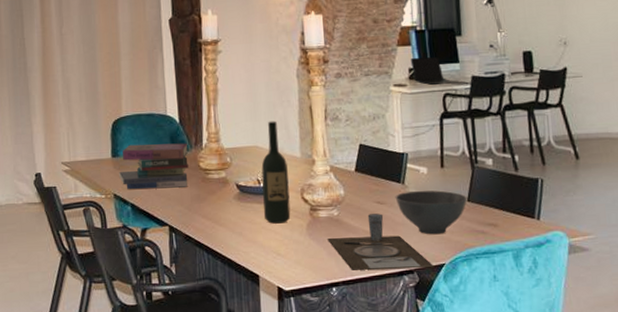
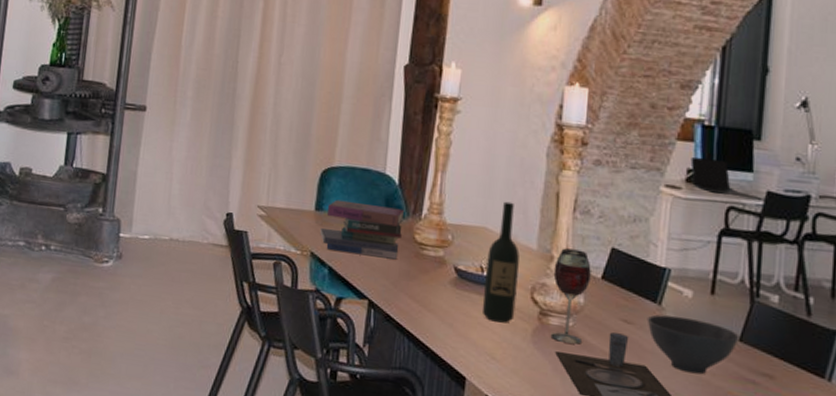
wineglass: none [316,151,347,230] -> present [550,248,591,344]

